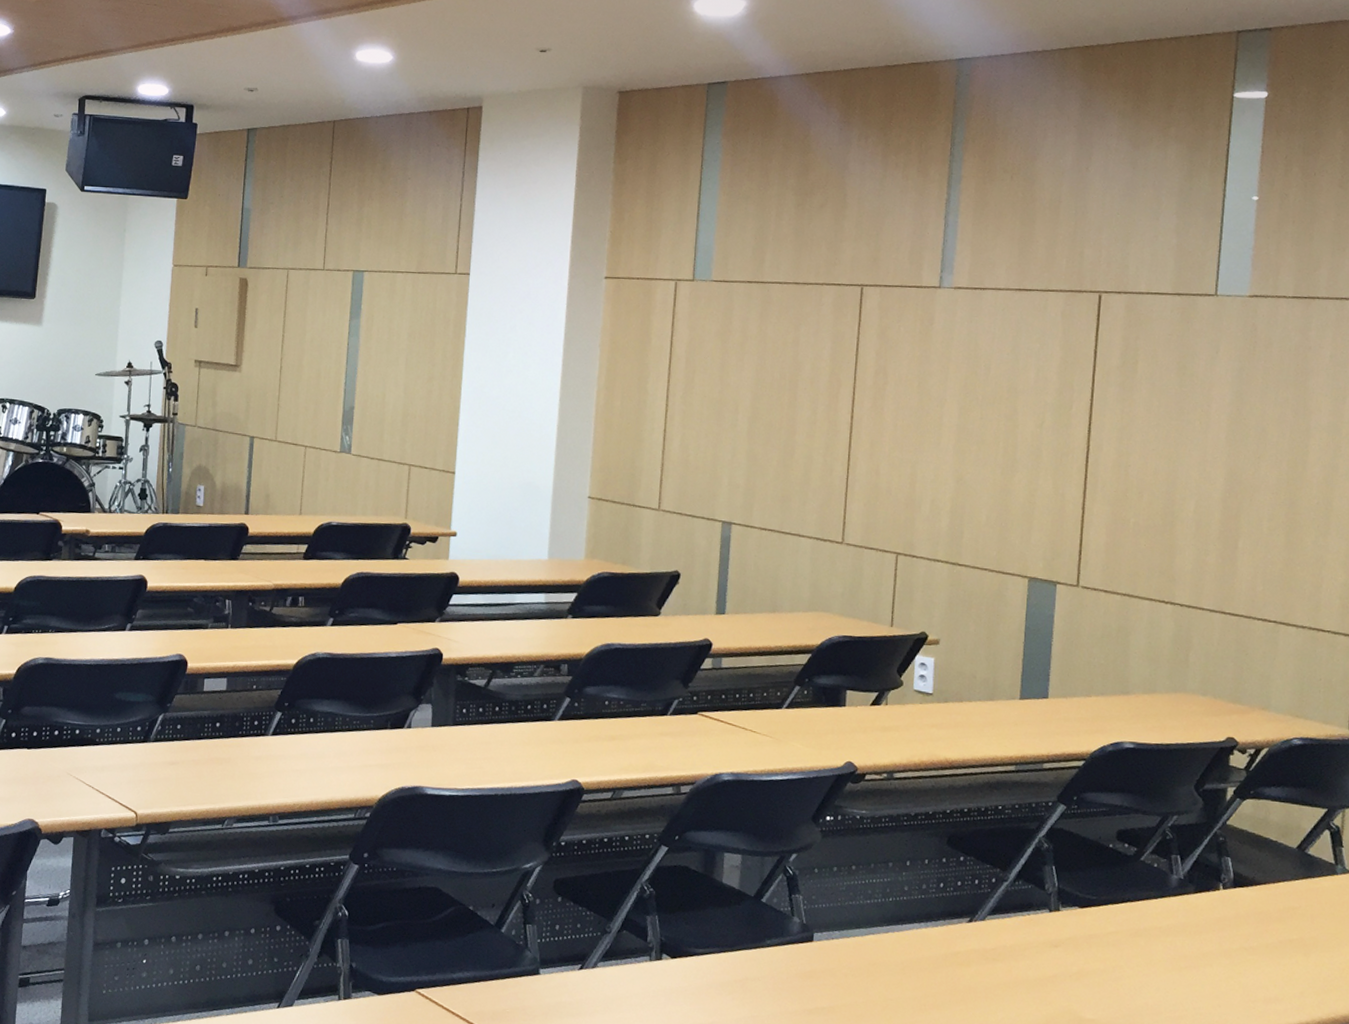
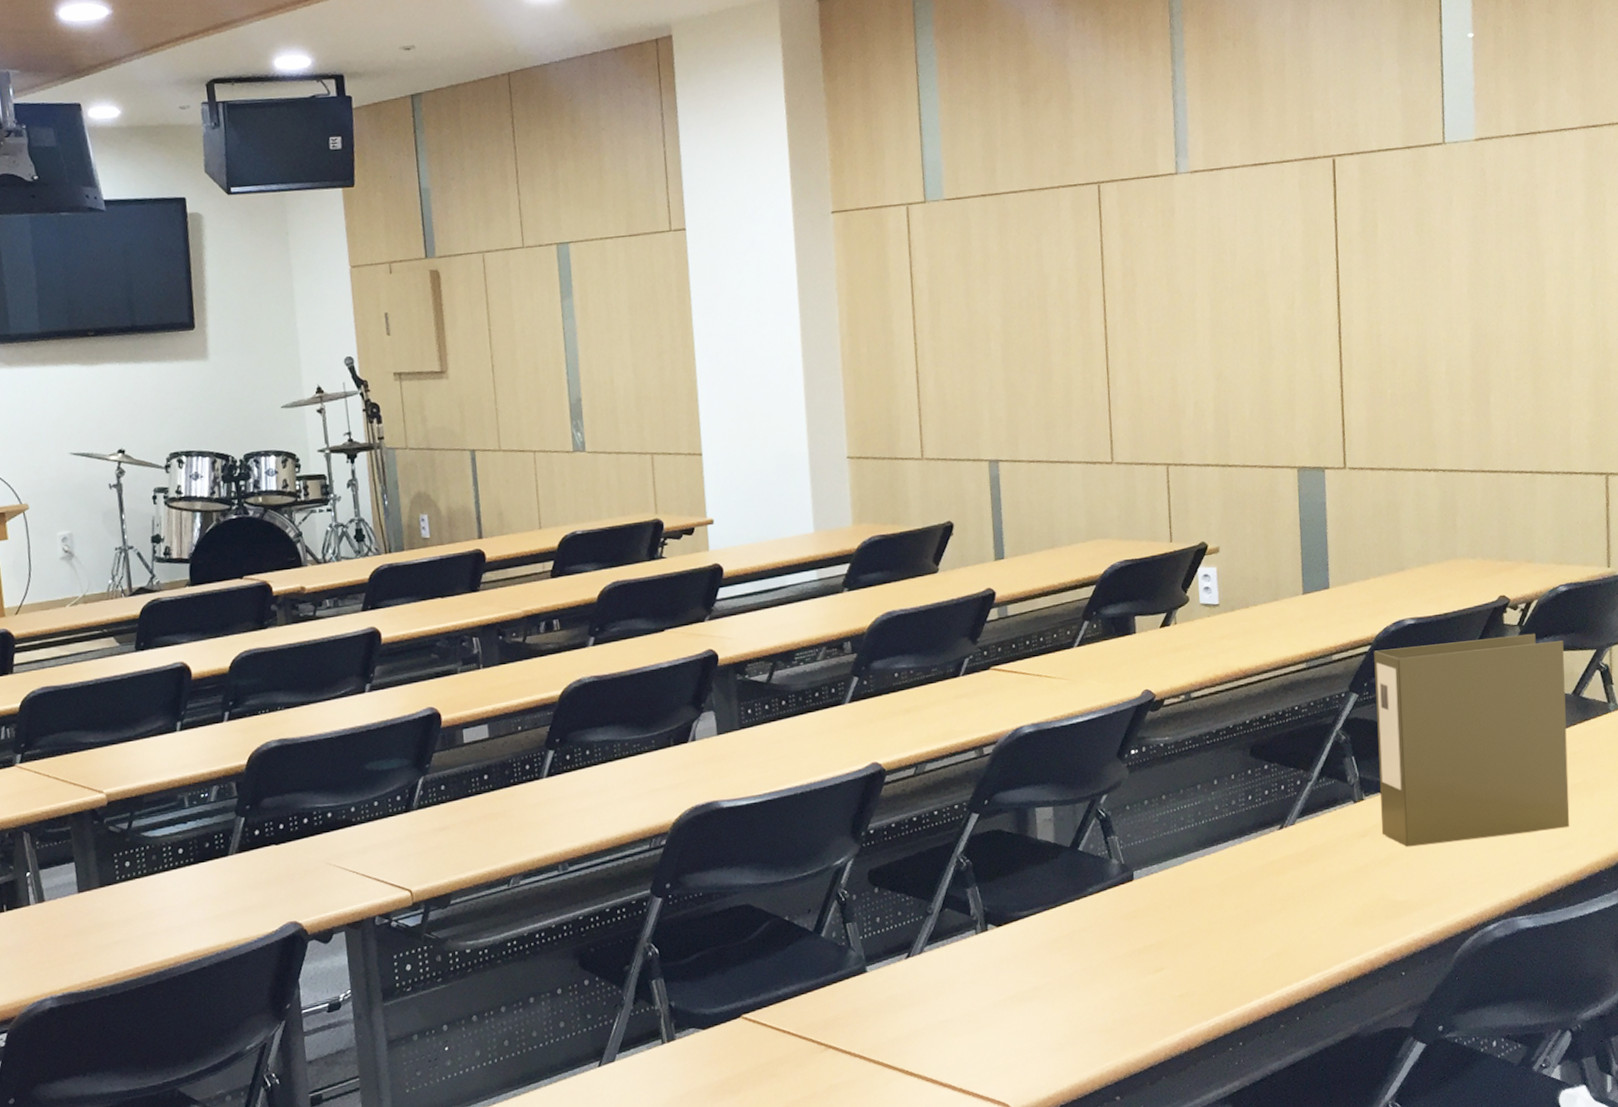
binder: none [1075,767,1293,982] -> present [1374,634,1570,846]

